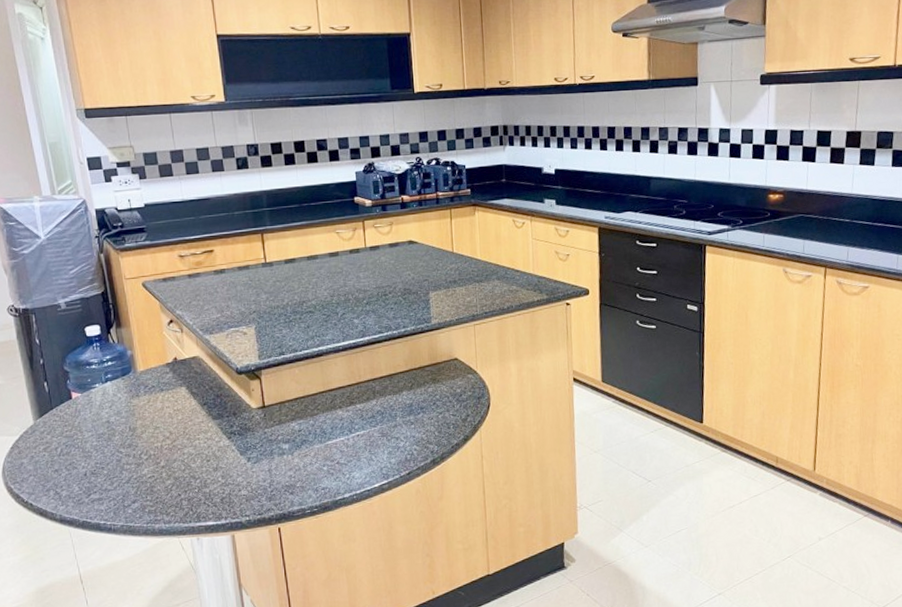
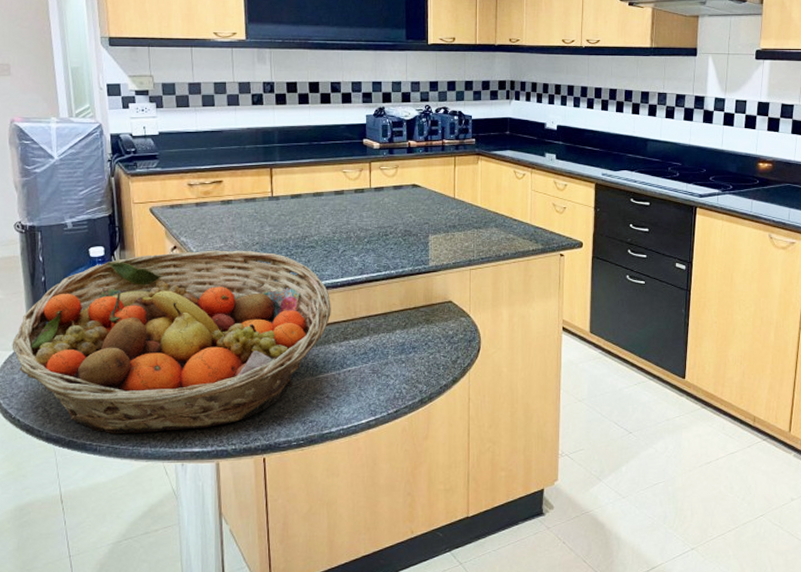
fruit basket: none [17,319,335,513] -> present [12,250,331,434]

